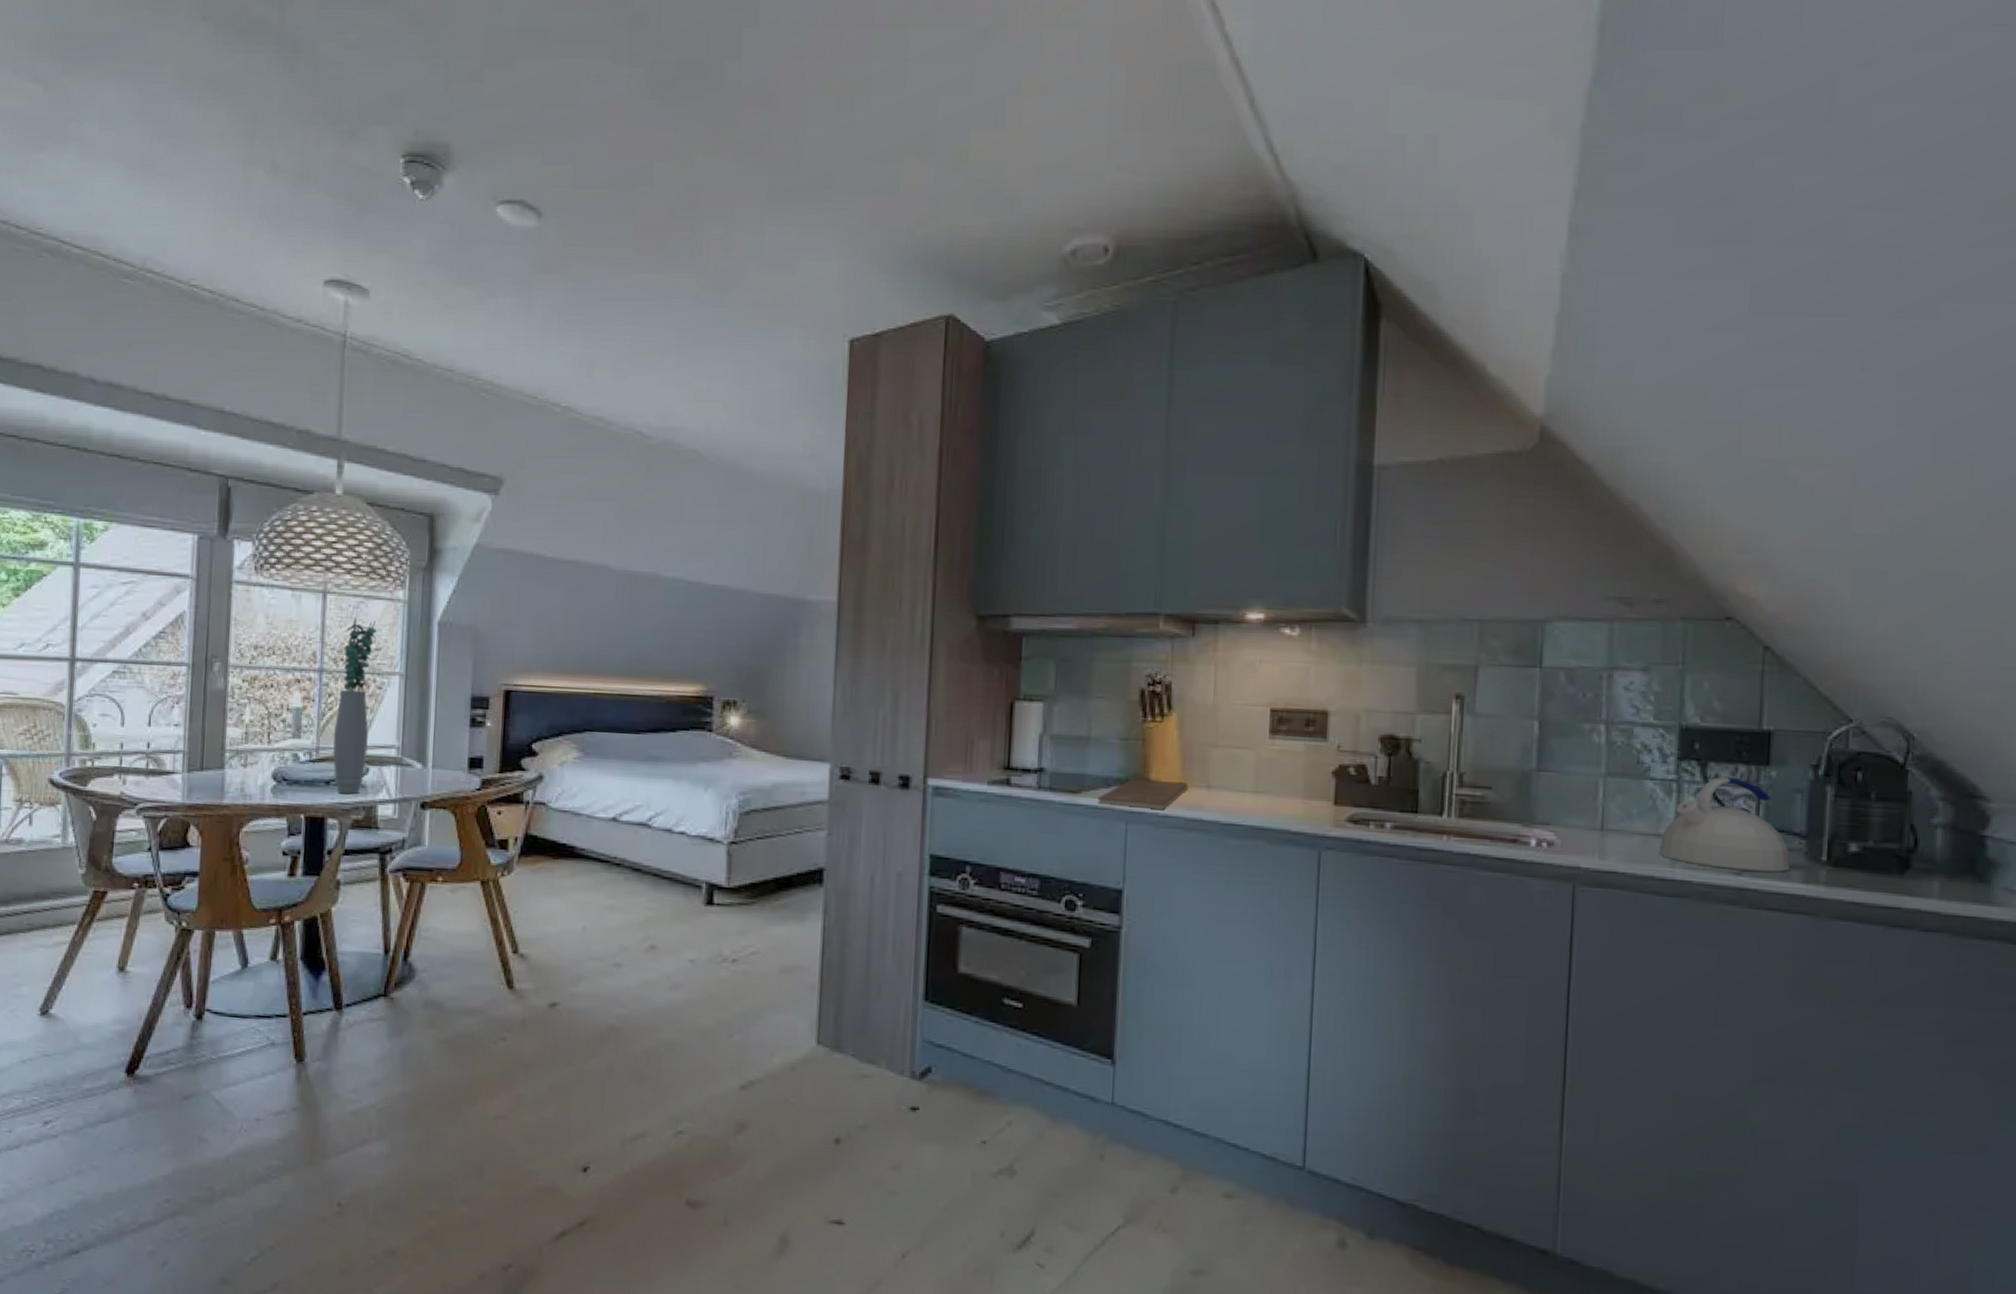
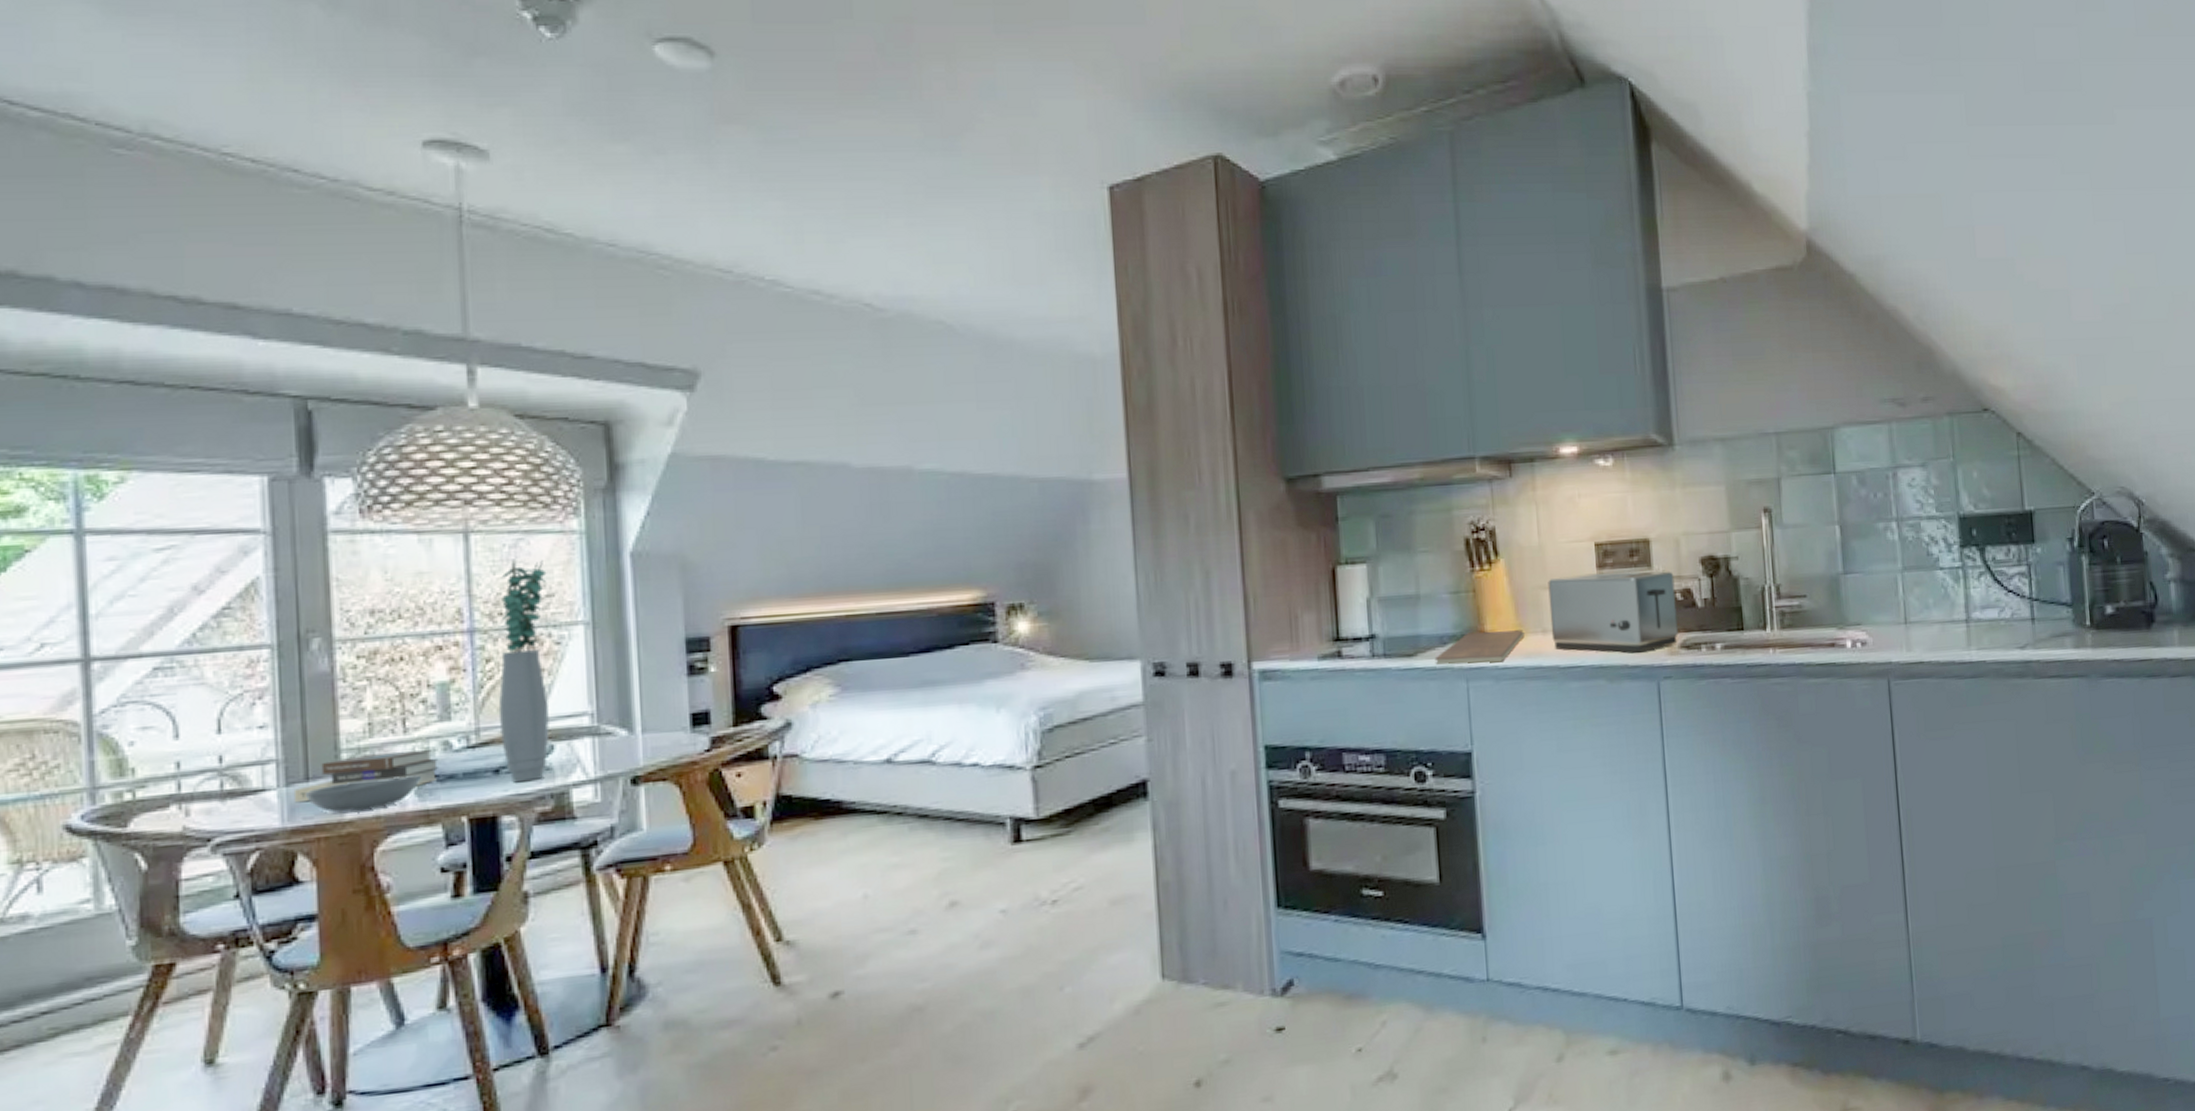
books: none [192,756,288,786] -> present [293,749,438,803]
bowl: none [200,775,277,799] -> present [306,775,422,813]
toaster: none [1215,737,1350,821] -> present [1548,571,1678,654]
kettle: present [1658,776,1791,873] -> none [1955,557,2063,645]

